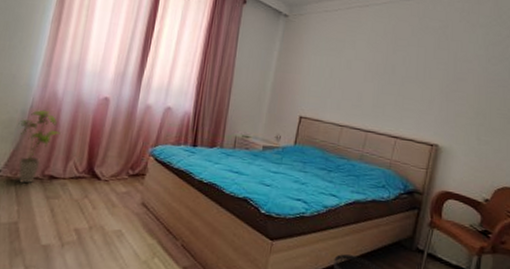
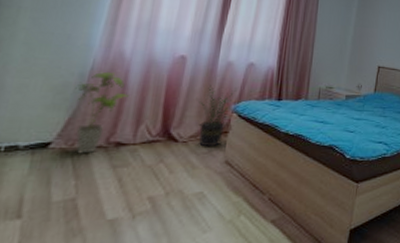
potted plant: none [117,127,155,188] -> present [196,85,237,147]

